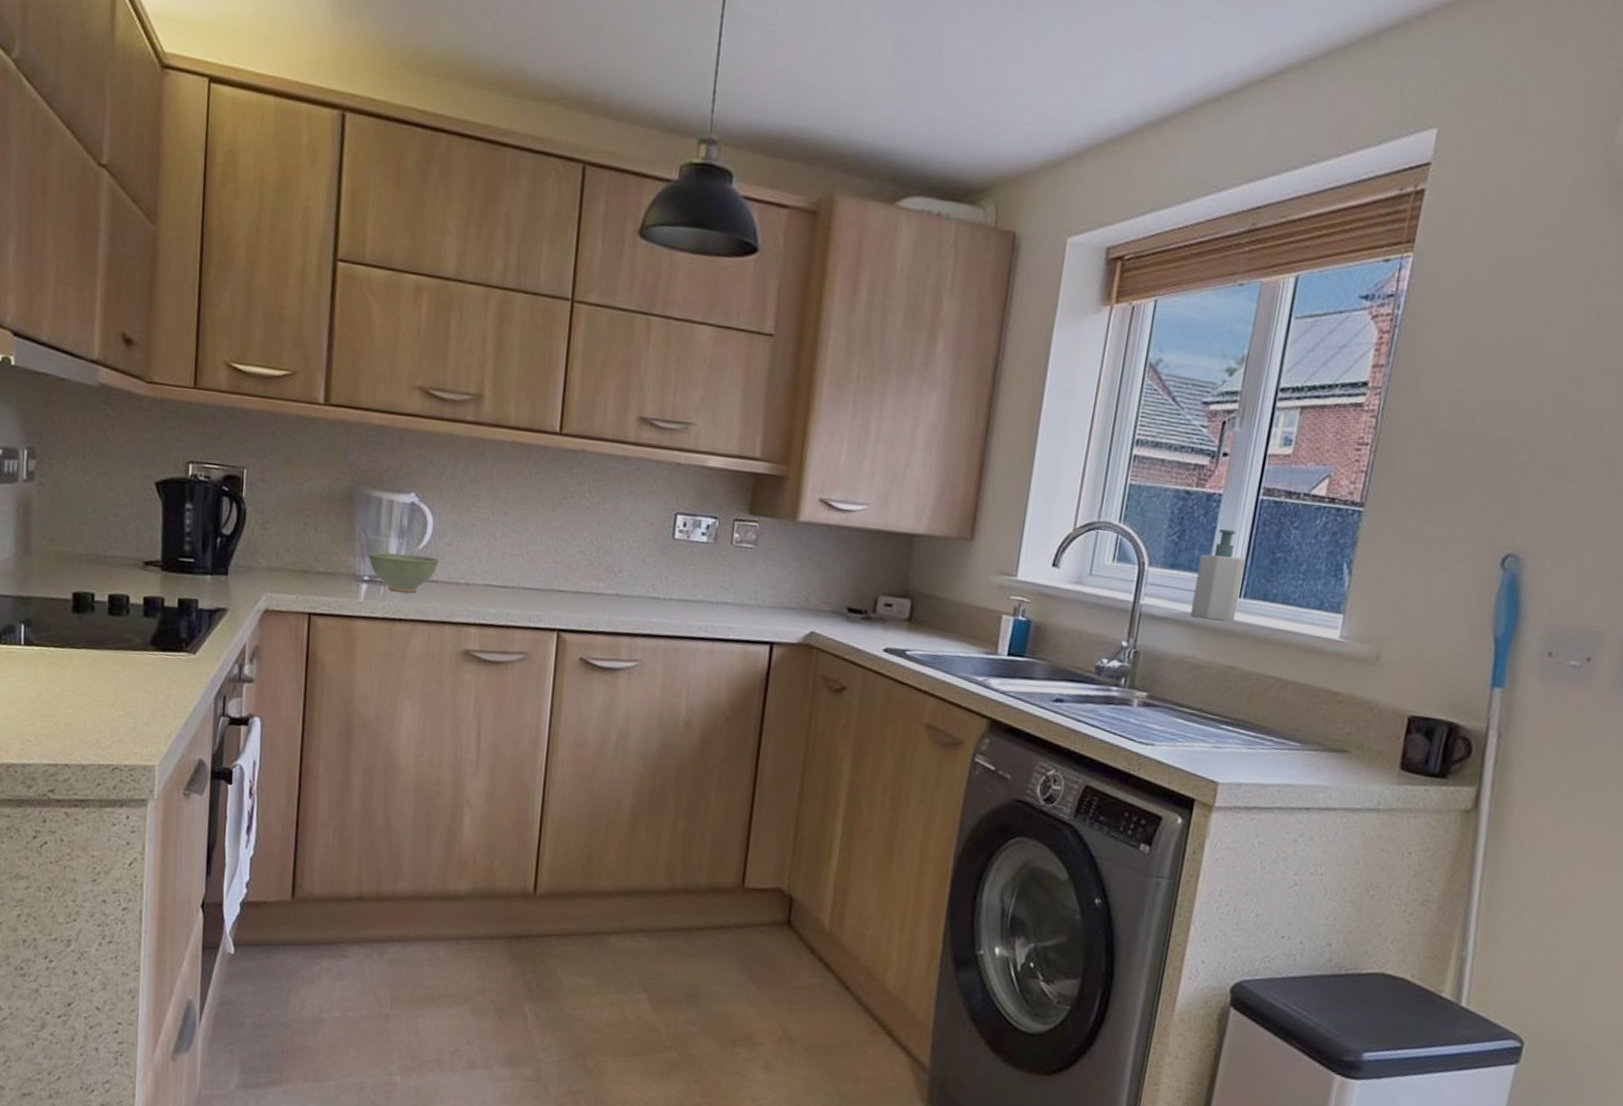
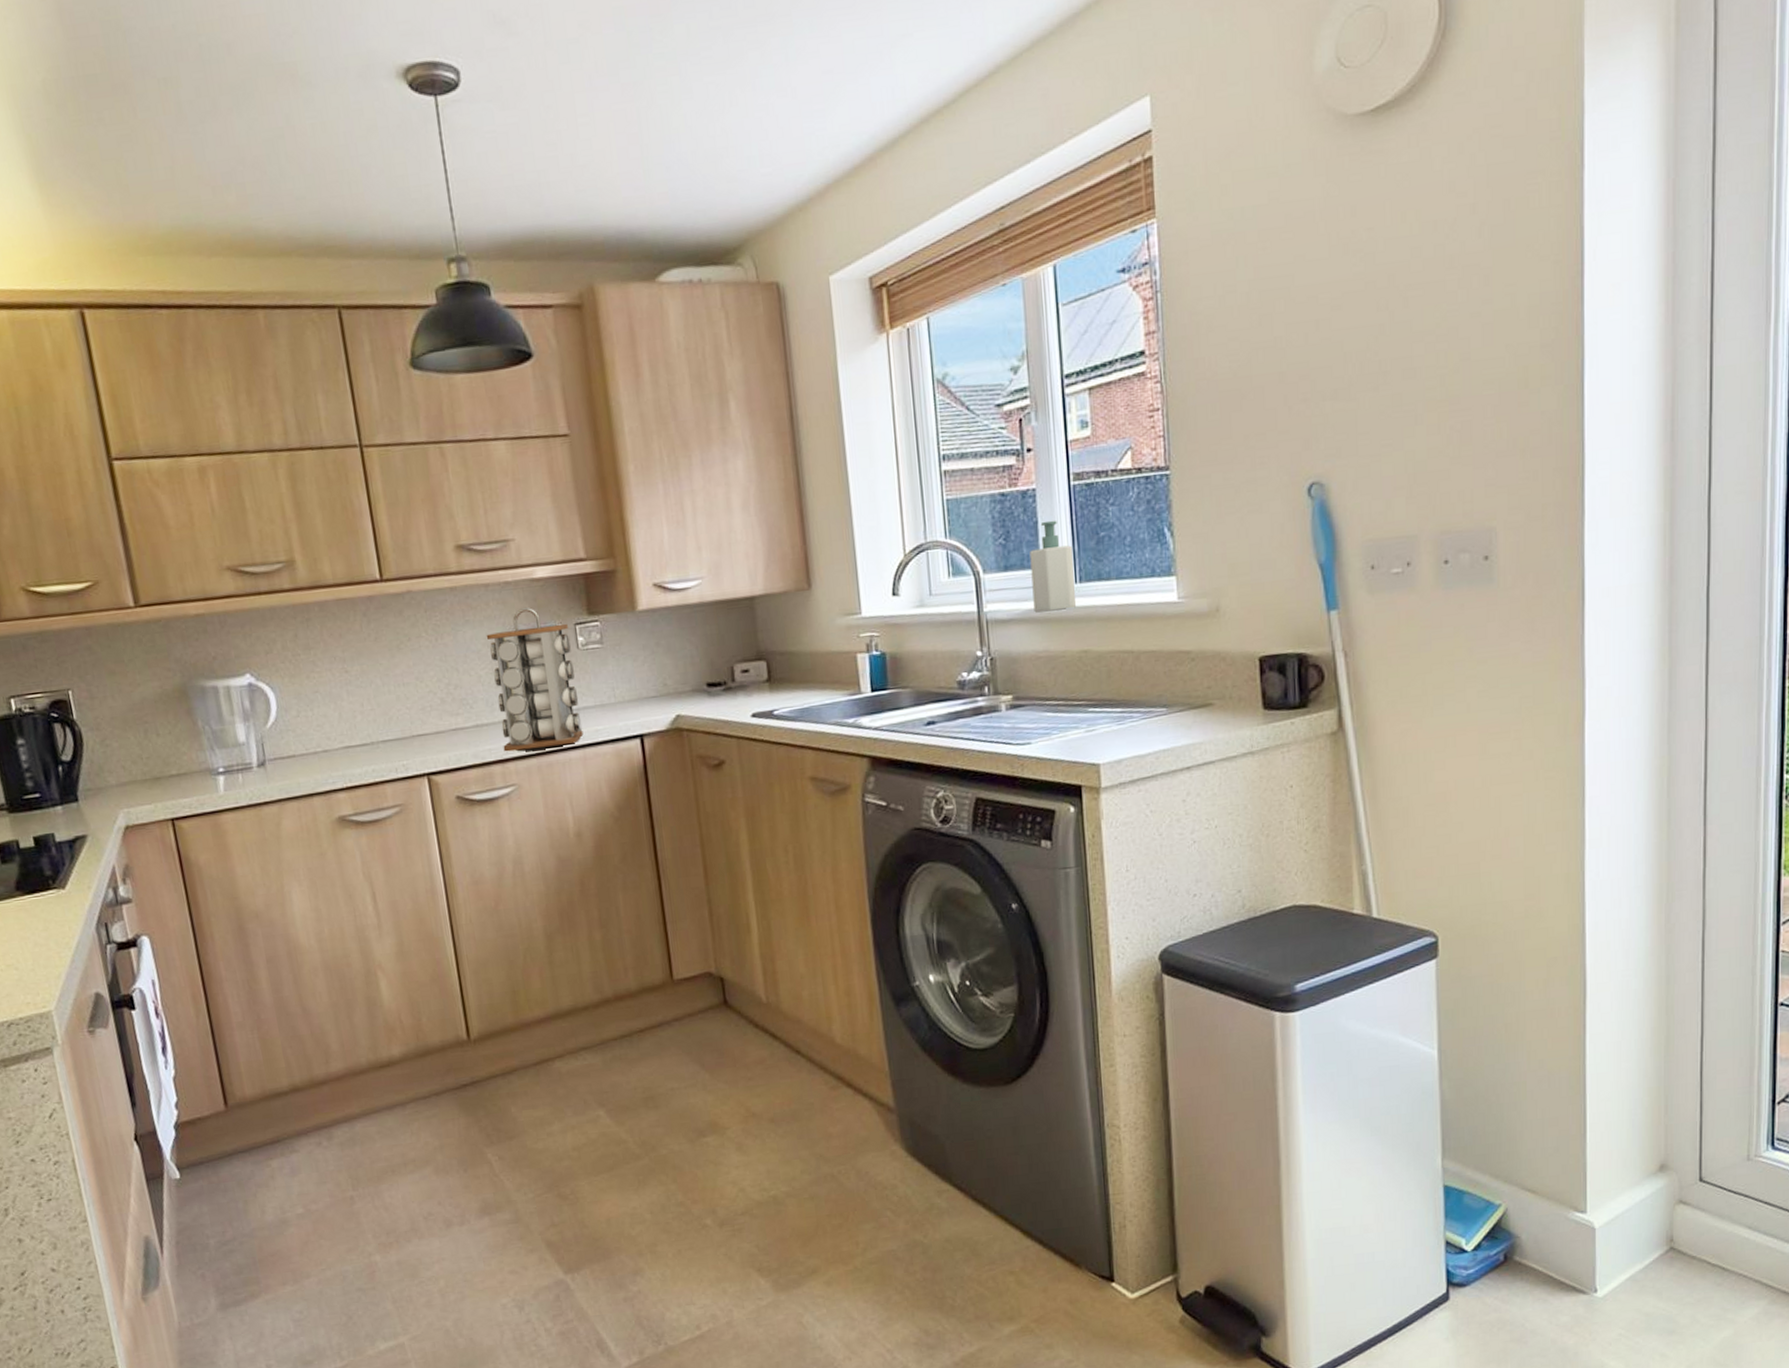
bowl: present [368,552,440,593] -> none [217,733,292,777]
spice rack: none [636,491,727,635] -> present [486,607,584,752]

